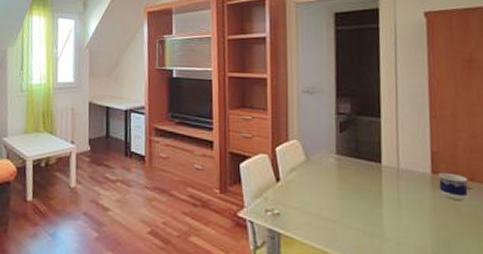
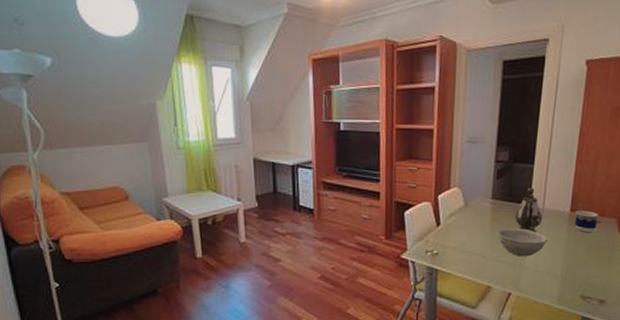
bowl: none [346,188,408,226] -> present [497,228,547,257]
teapot: none [365,143,398,196] -> present [515,187,542,232]

